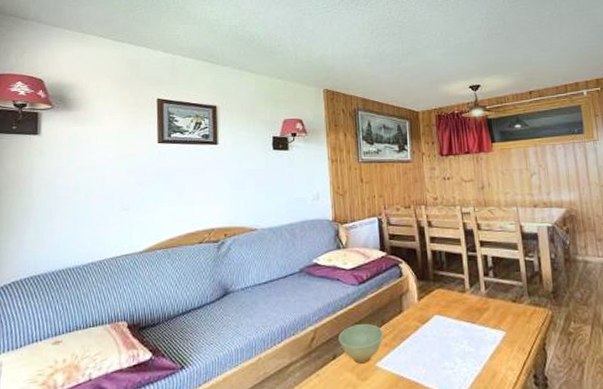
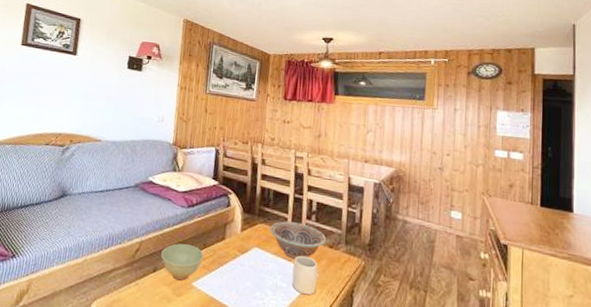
decorative bowl: none [447,281,509,321] -> present [269,221,327,260]
mug: none [478,315,507,357] -> present [292,255,318,296]

